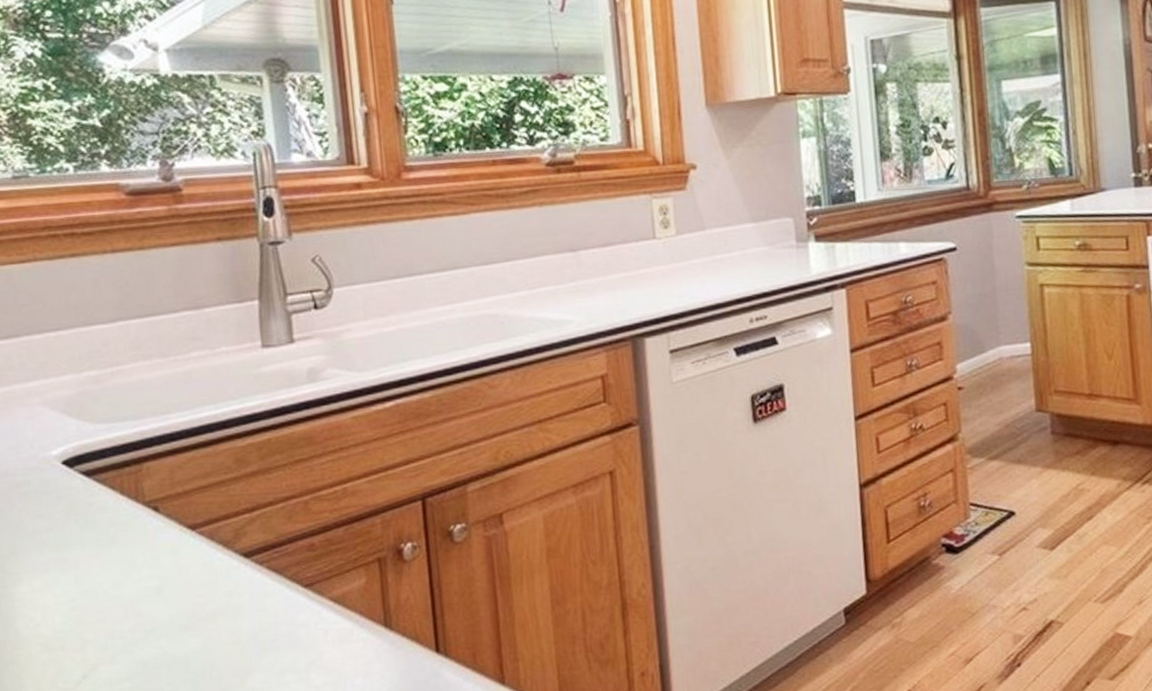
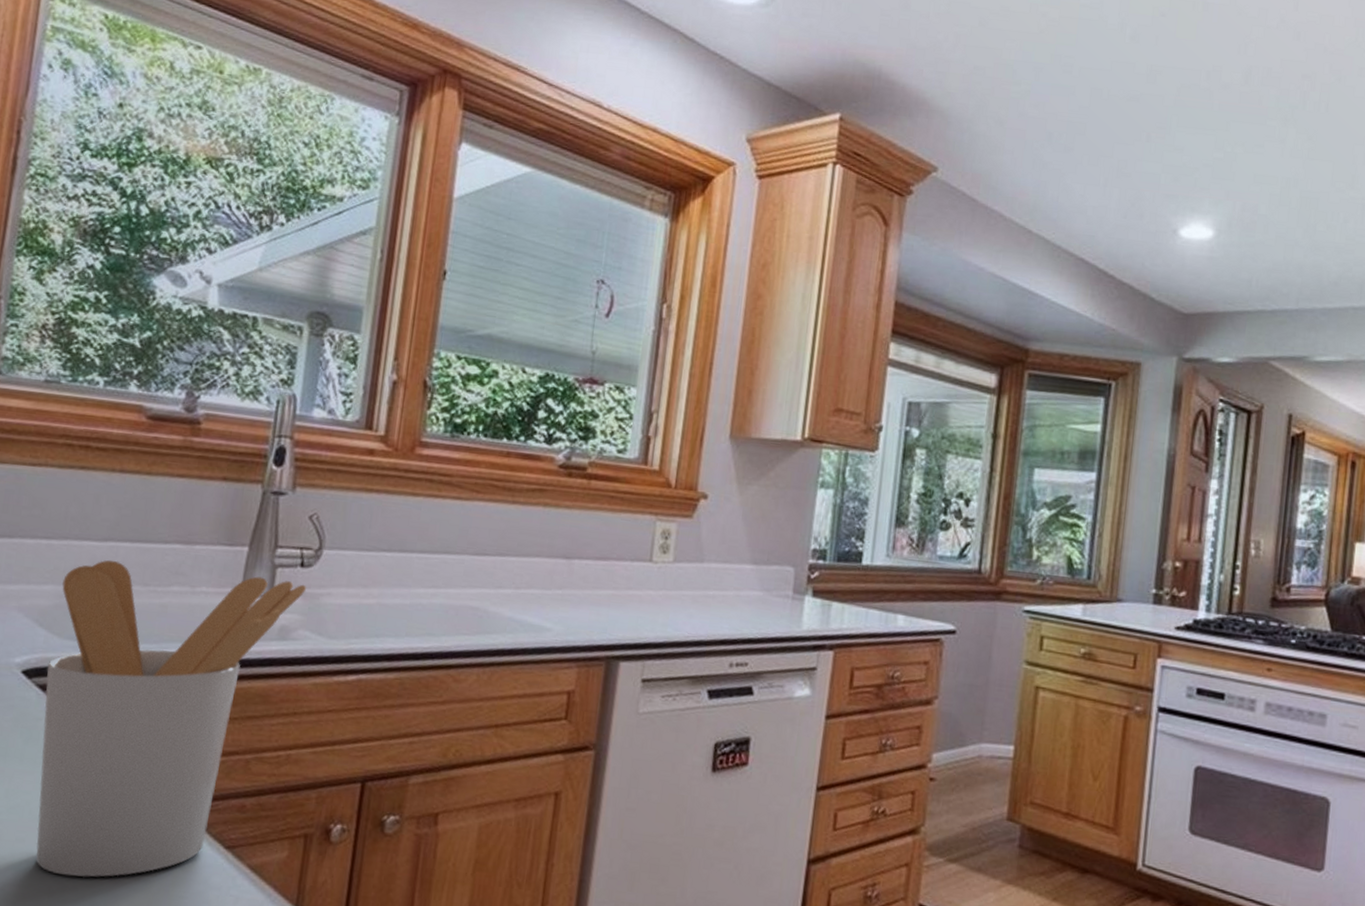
utensil holder: none [81,325,326,645] -> present [36,559,307,878]

